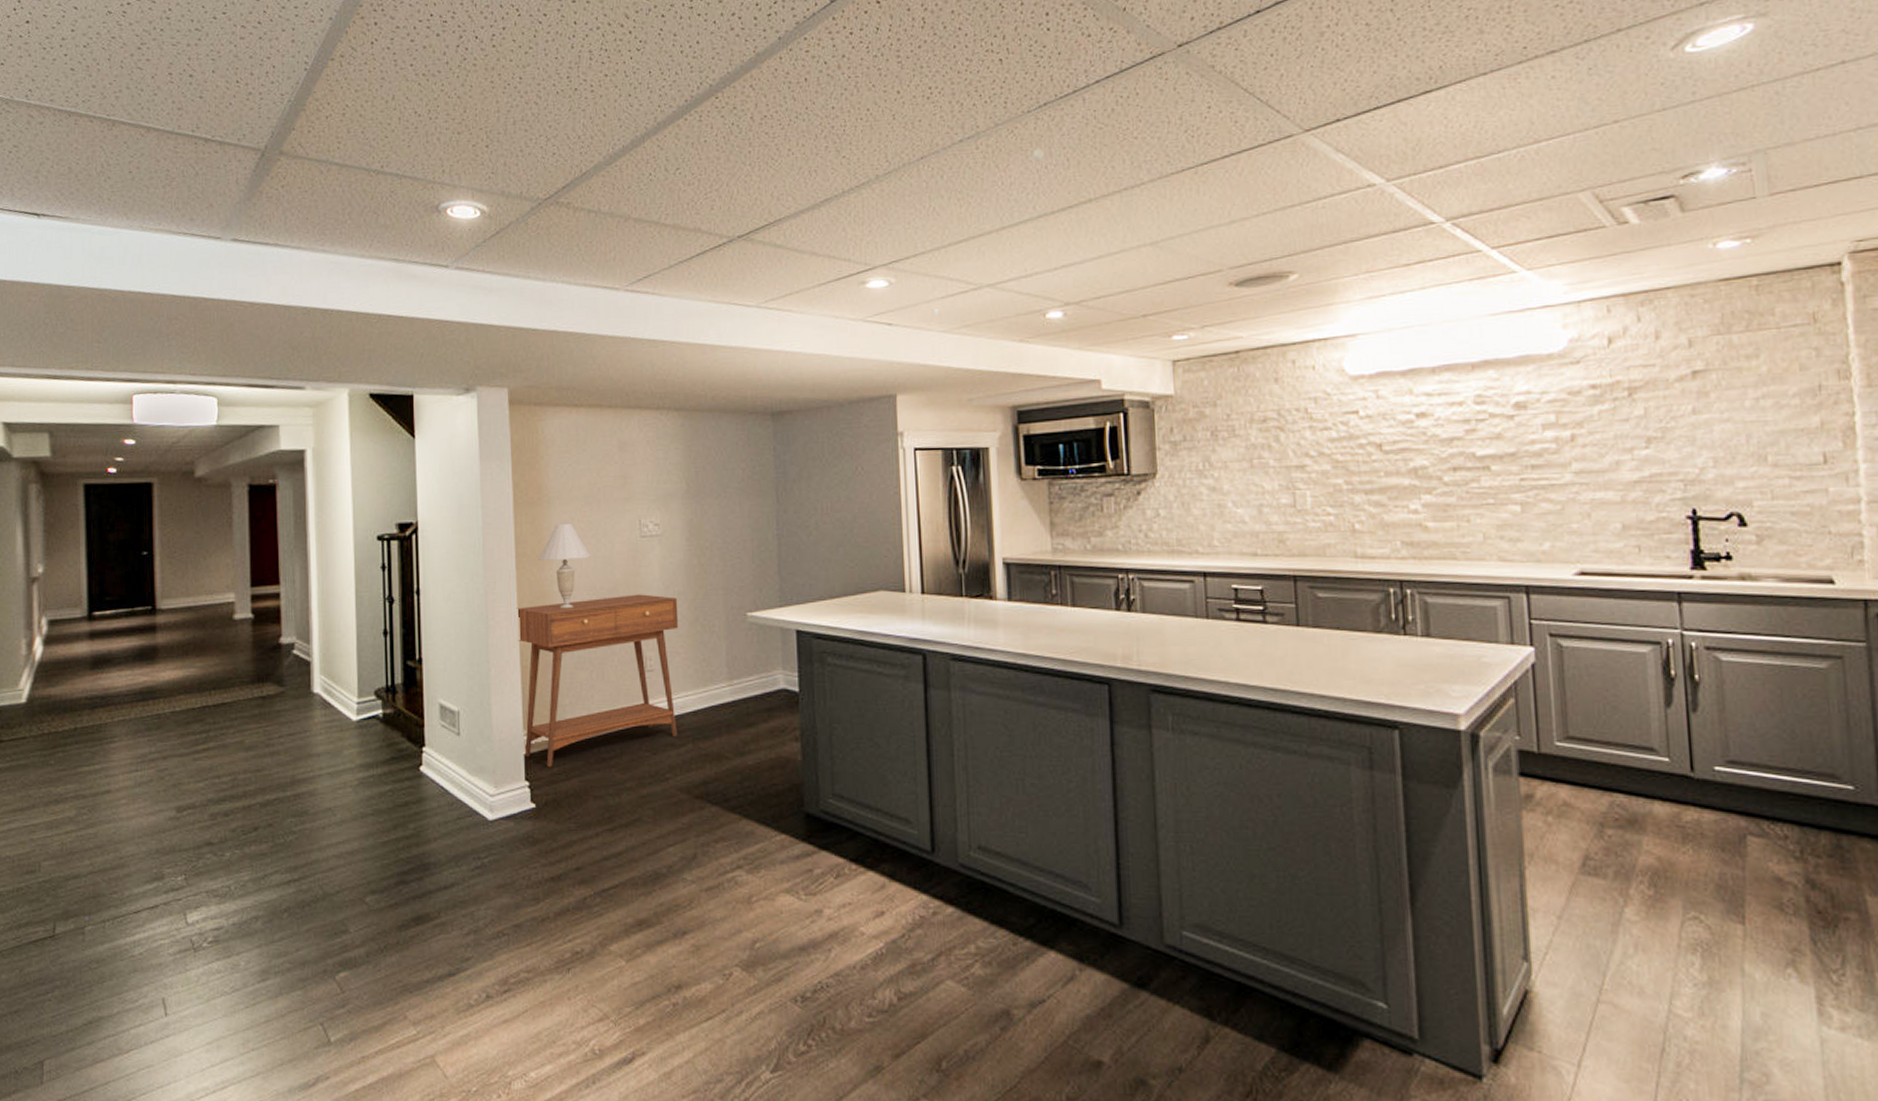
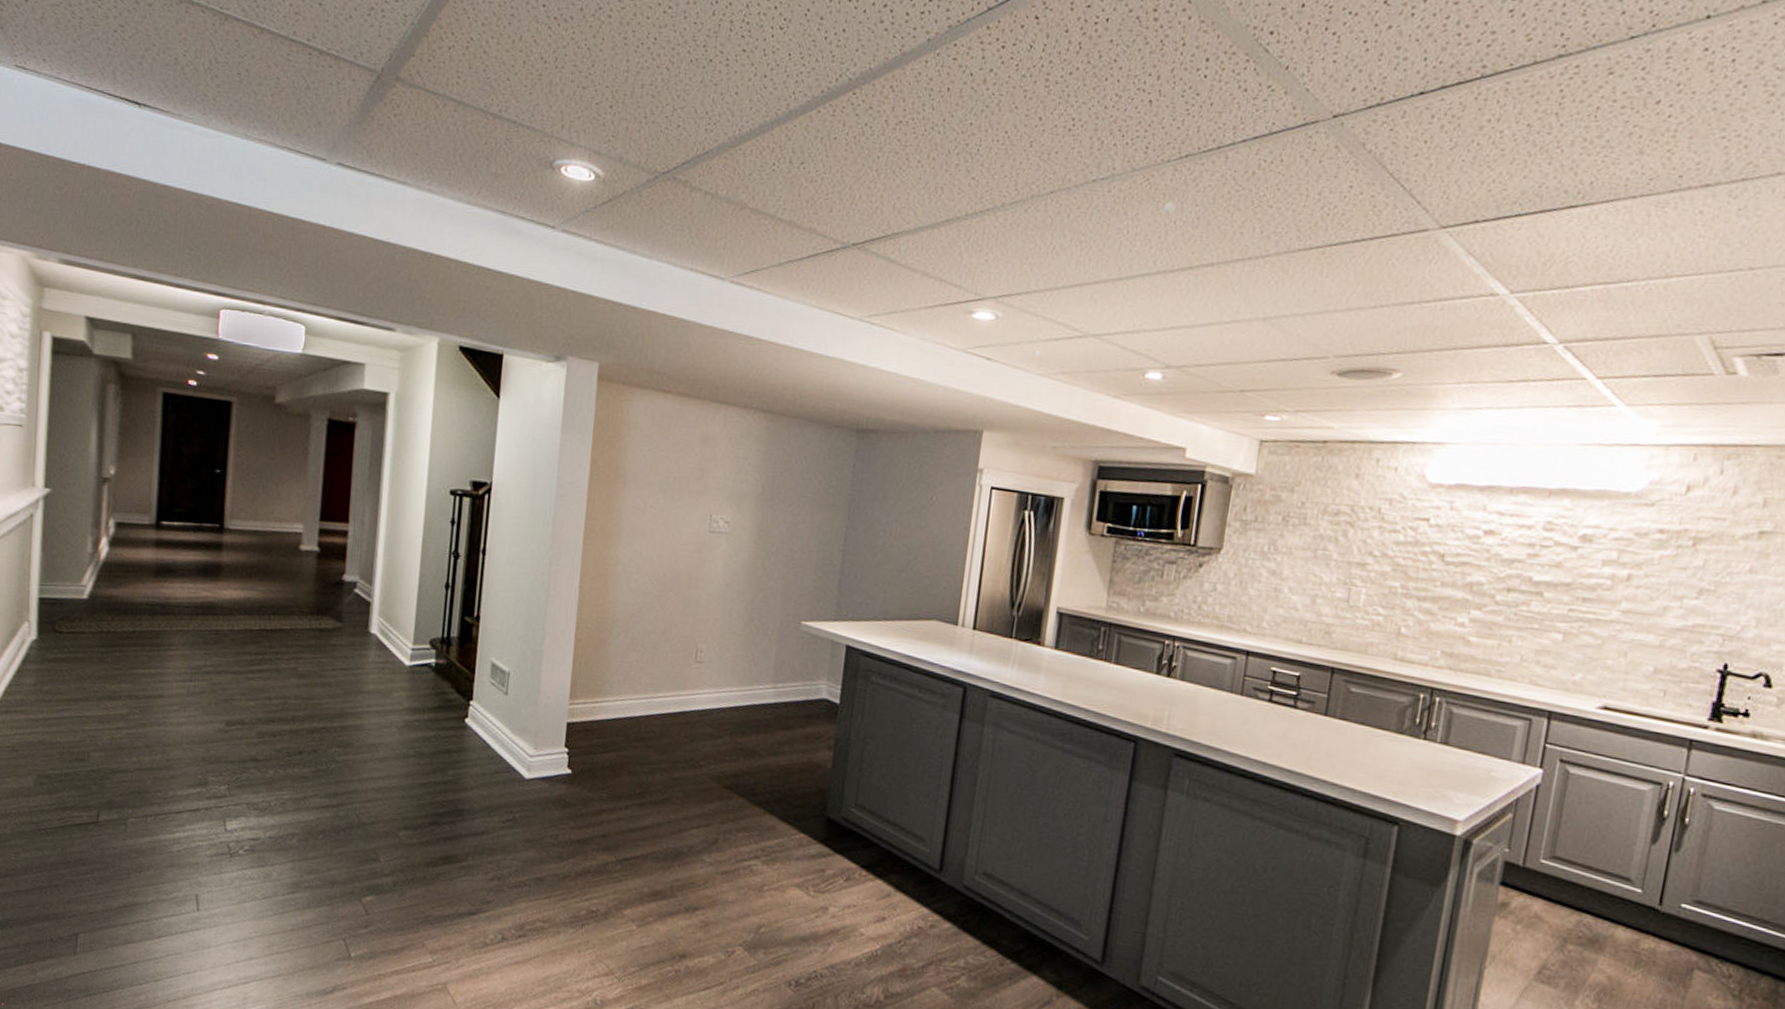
console table: present [516,594,679,768] -> none [568,581,737,739]
table lamp: present [539,523,591,609] -> none [606,506,658,591]

